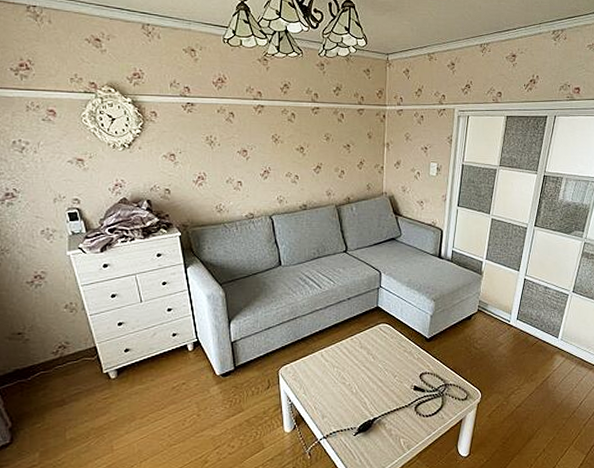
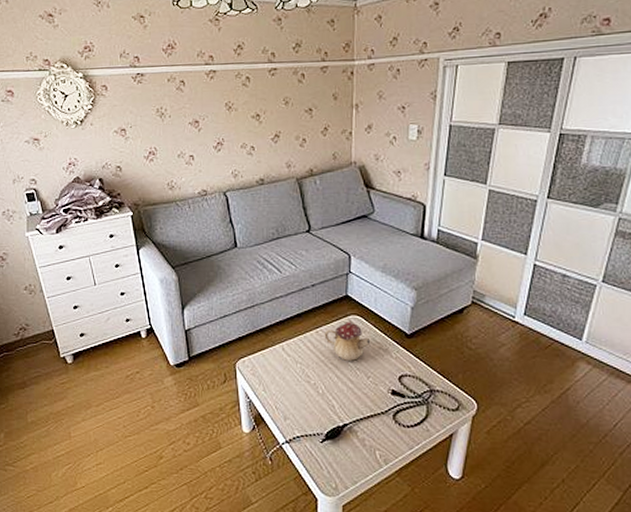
teapot: none [358,329,397,363] -> present [324,322,371,361]

